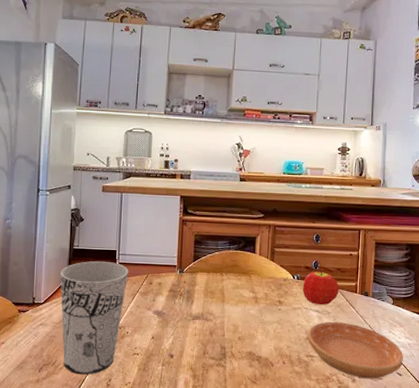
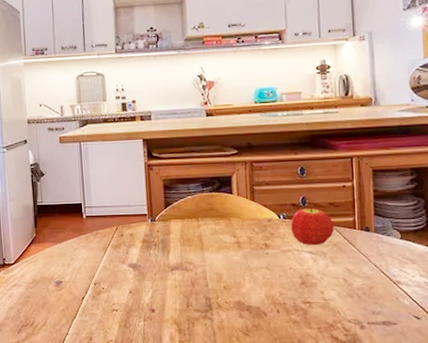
cup: present [60,261,129,375] -> none [27,215,98,335]
saucer: present [307,321,403,379] -> none [302,262,420,324]

